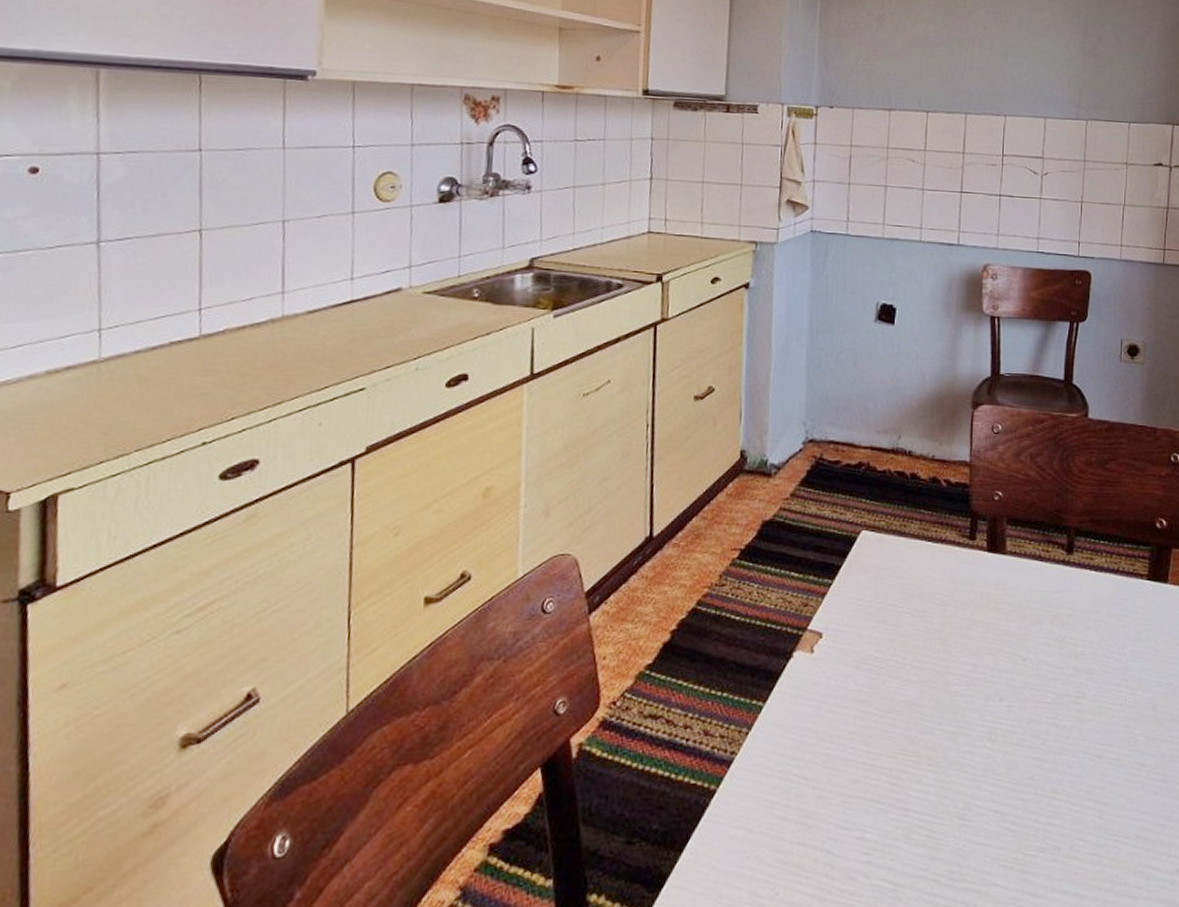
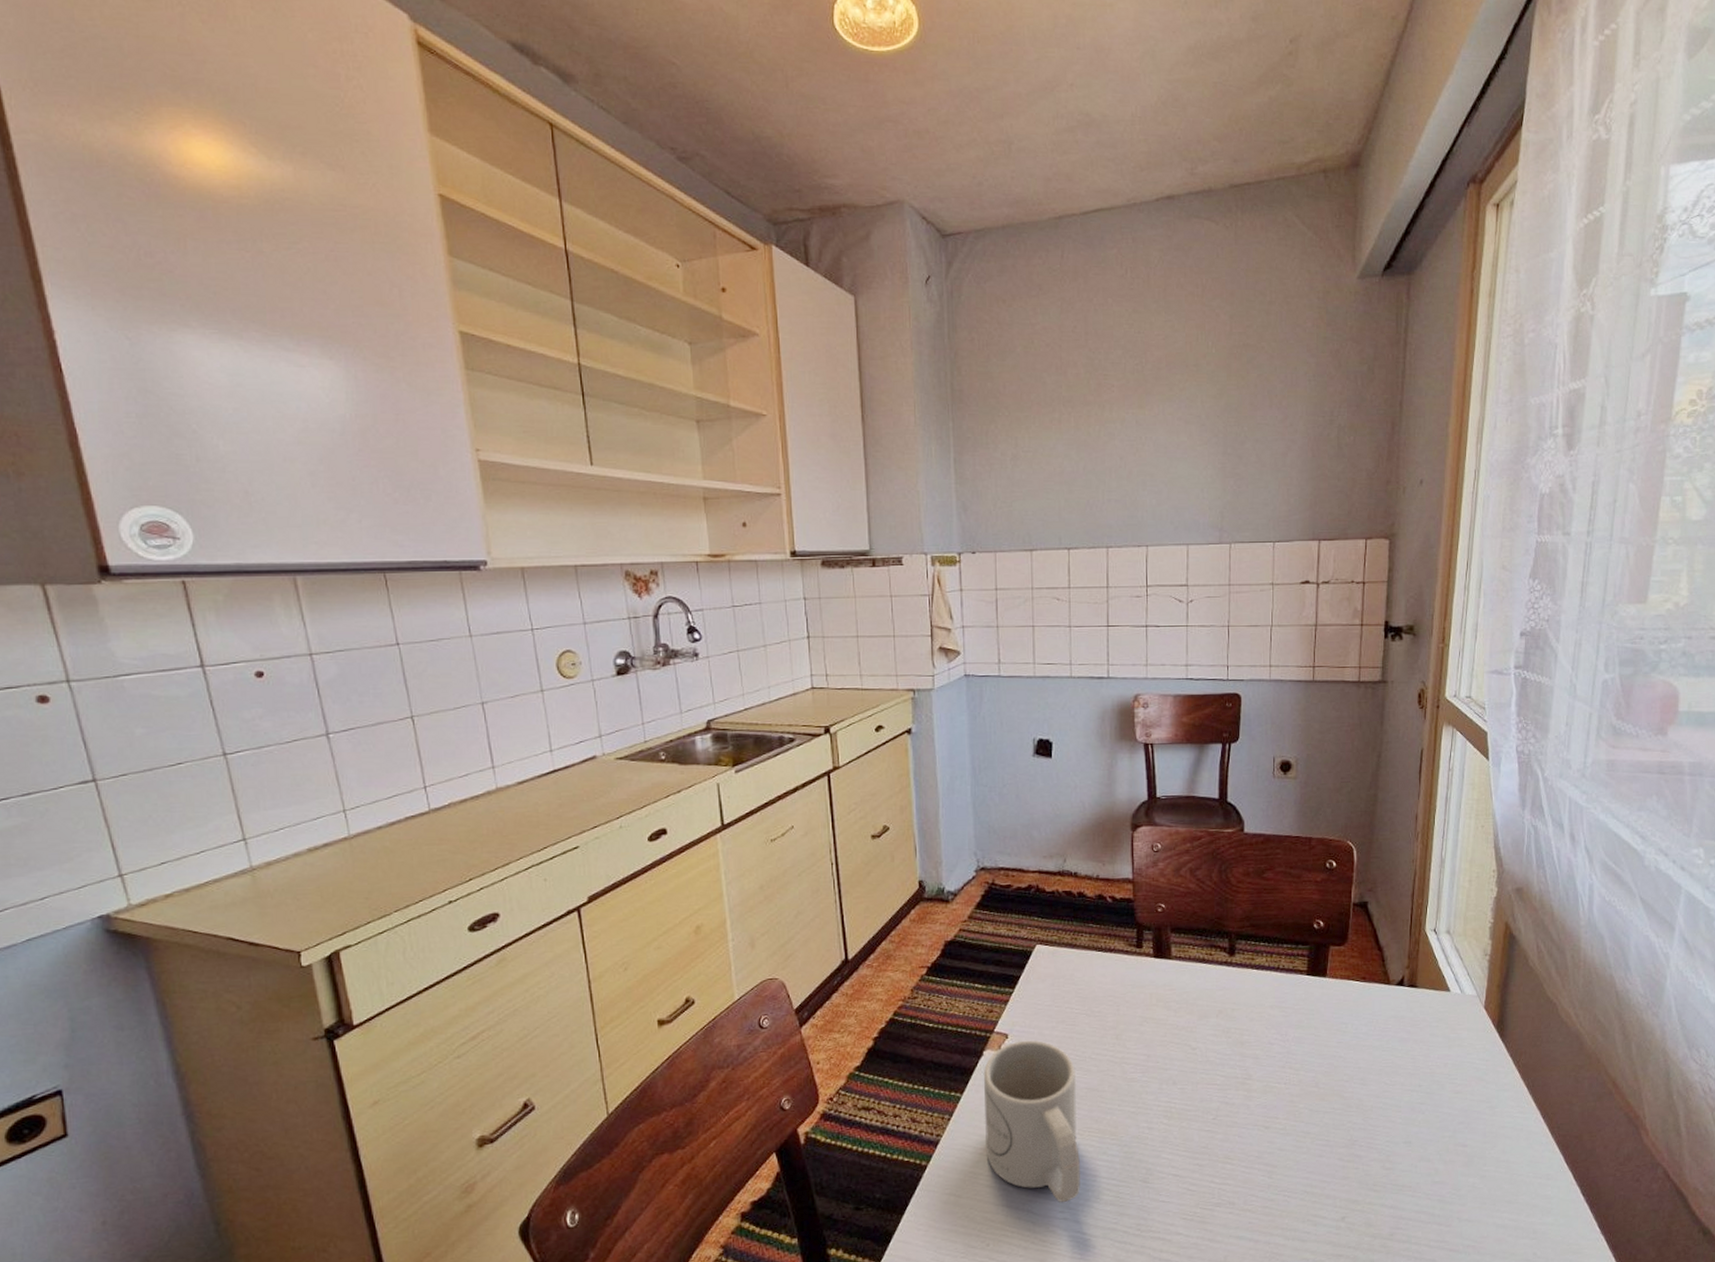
mug: none [785,641,894,842] -> present [984,1040,1081,1202]

